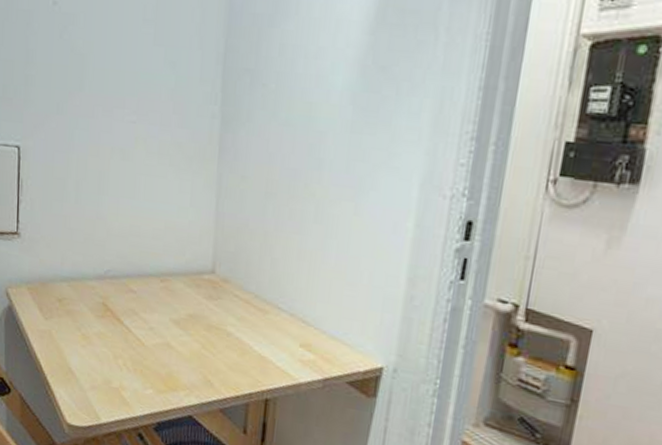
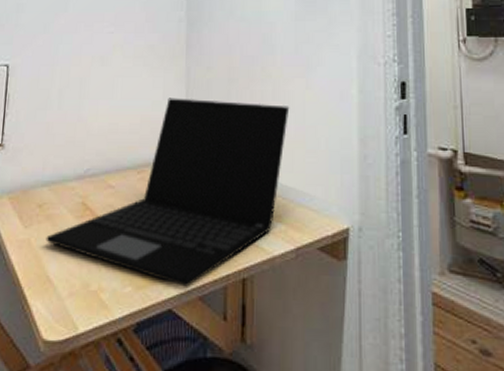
laptop: none [67,205,333,399] -> present [46,98,290,287]

